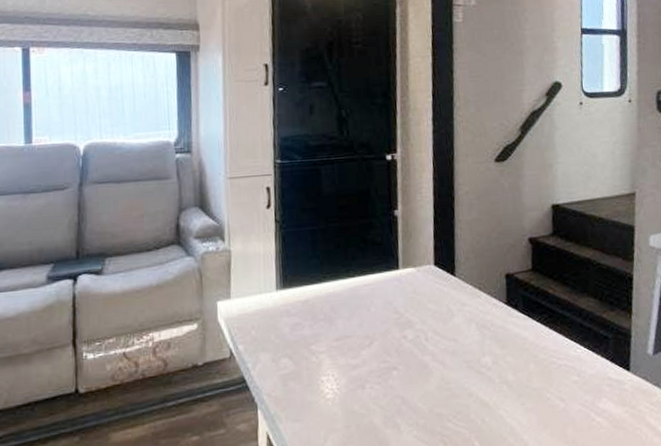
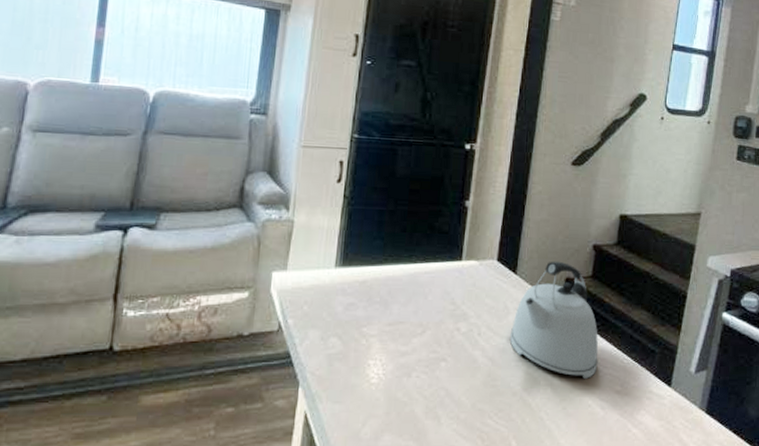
kettle: none [458,258,551,372] -> present [510,261,598,379]

